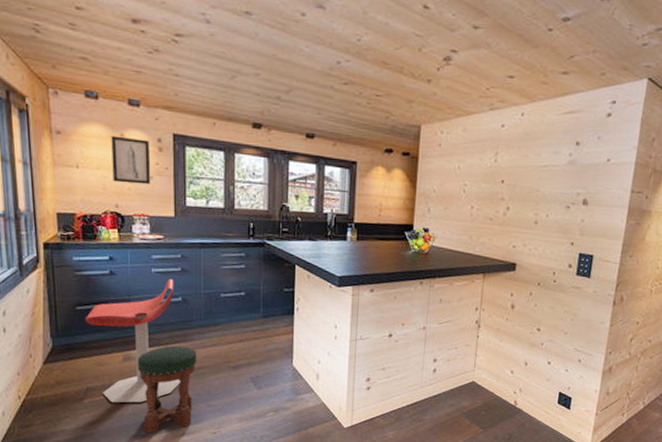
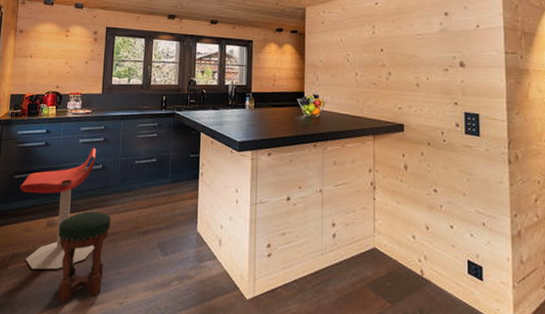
wall art: present [111,135,151,185] -> none [57,31,88,68]

